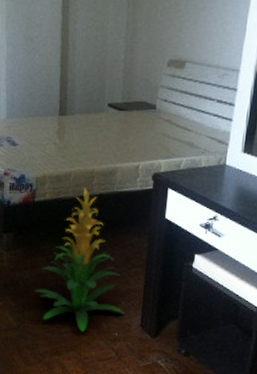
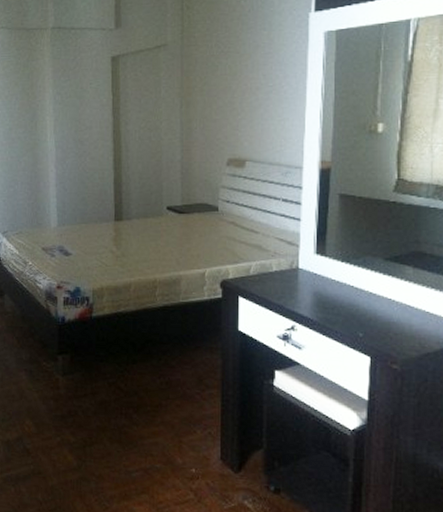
indoor plant: present [35,187,124,333] -> none [97,299,201,470]

